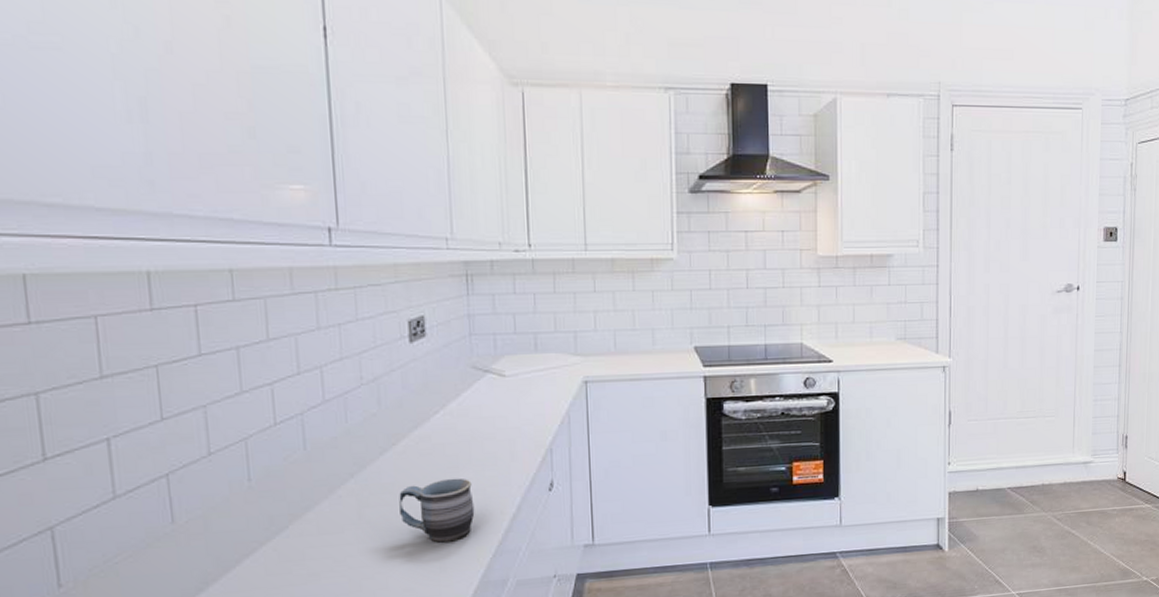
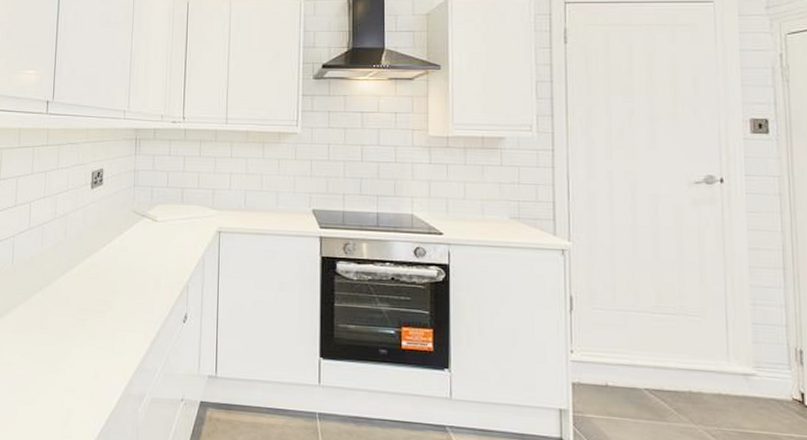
mug: present [399,478,475,543] -> none [70,300,125,355]

